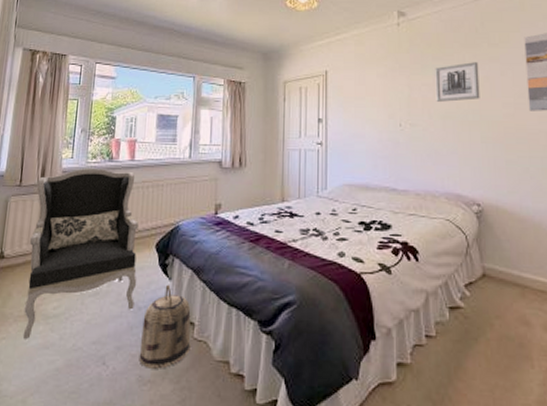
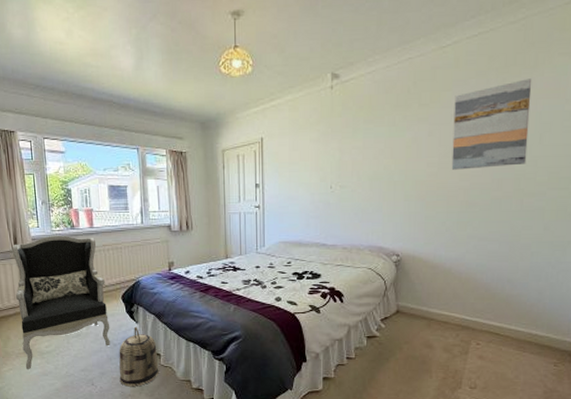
wall art: present [435,62,480,102] -> none [365,124,408,164]

